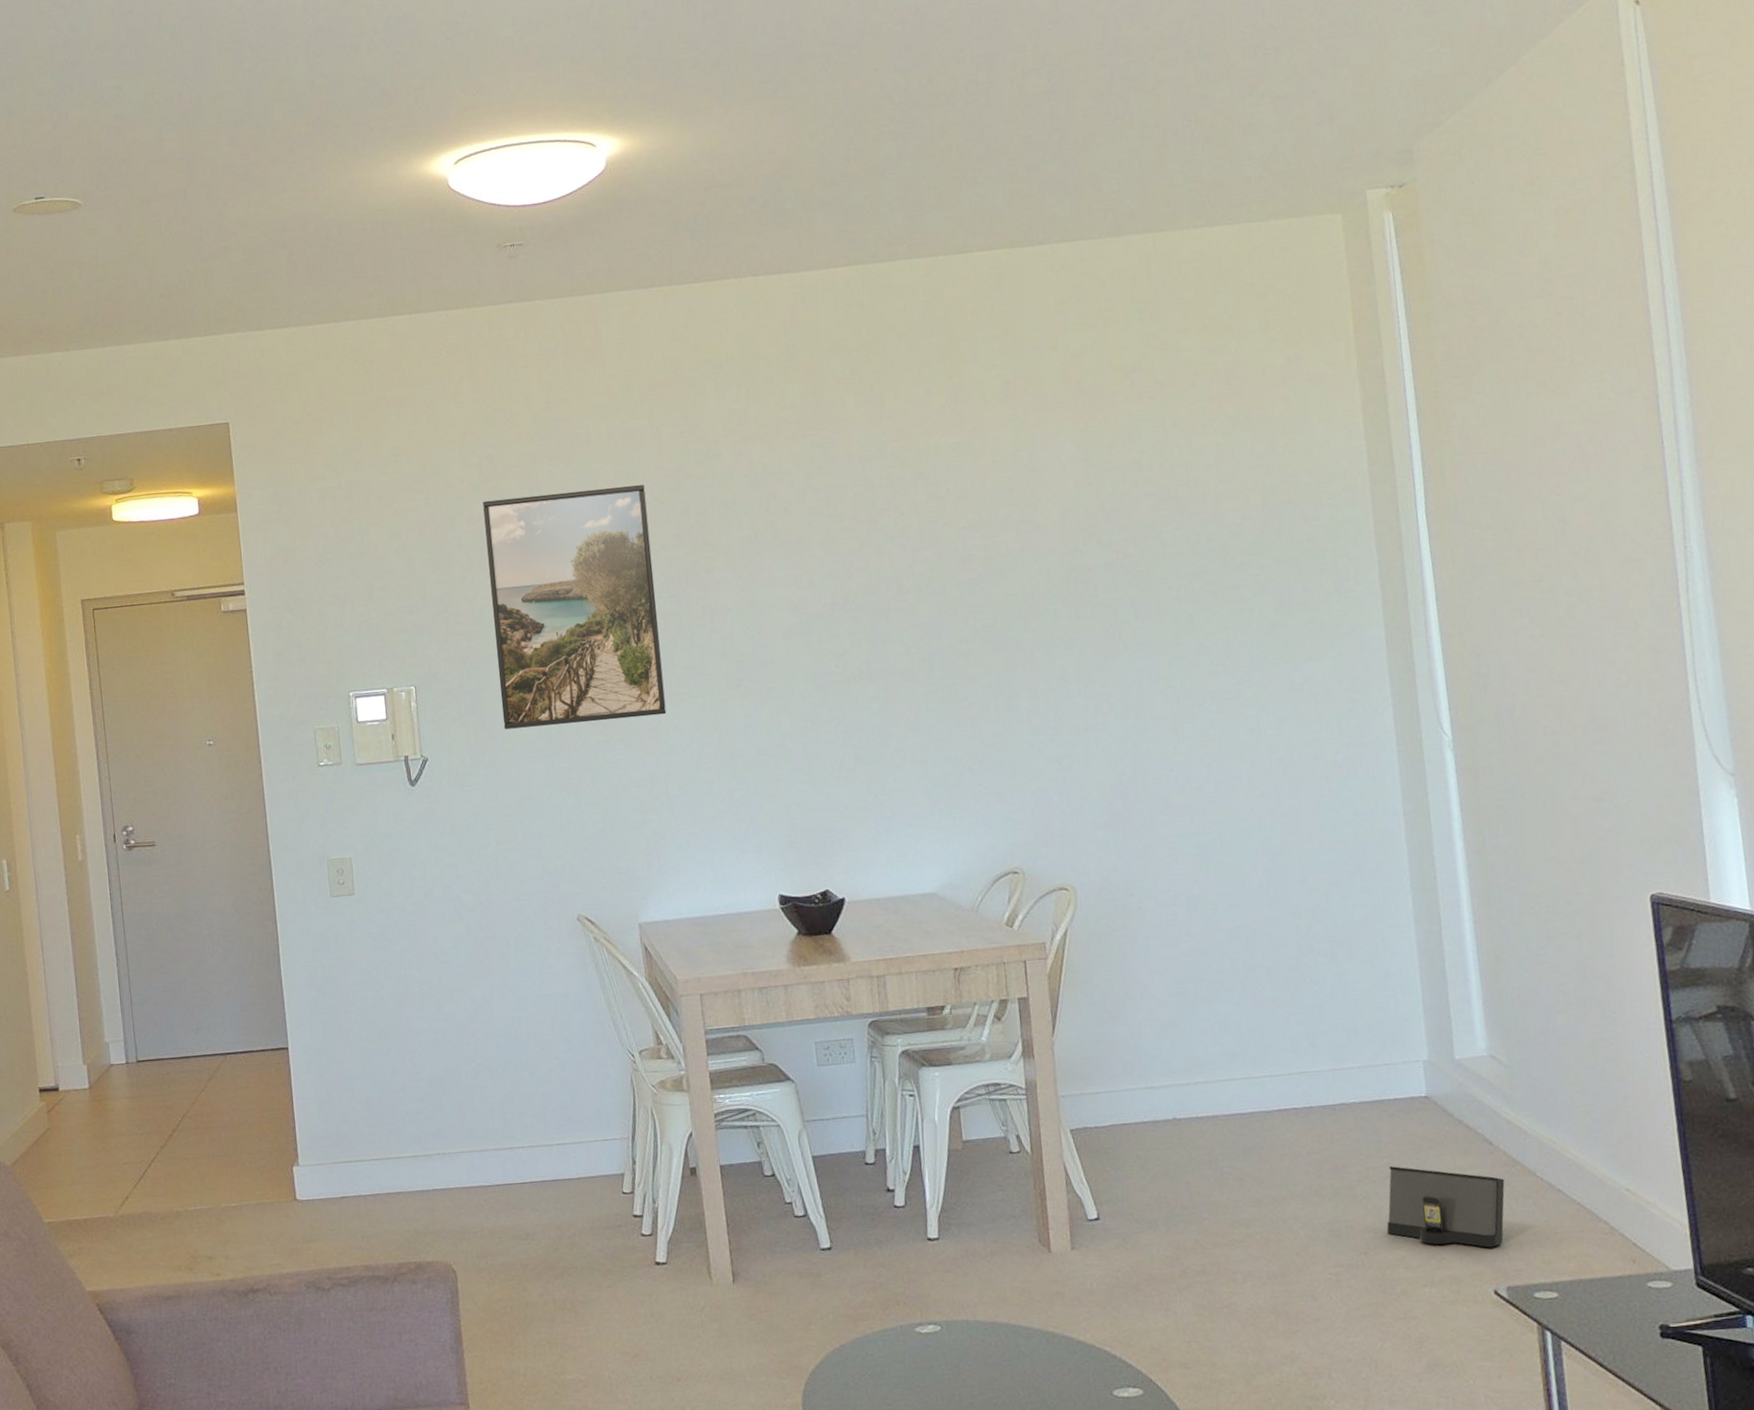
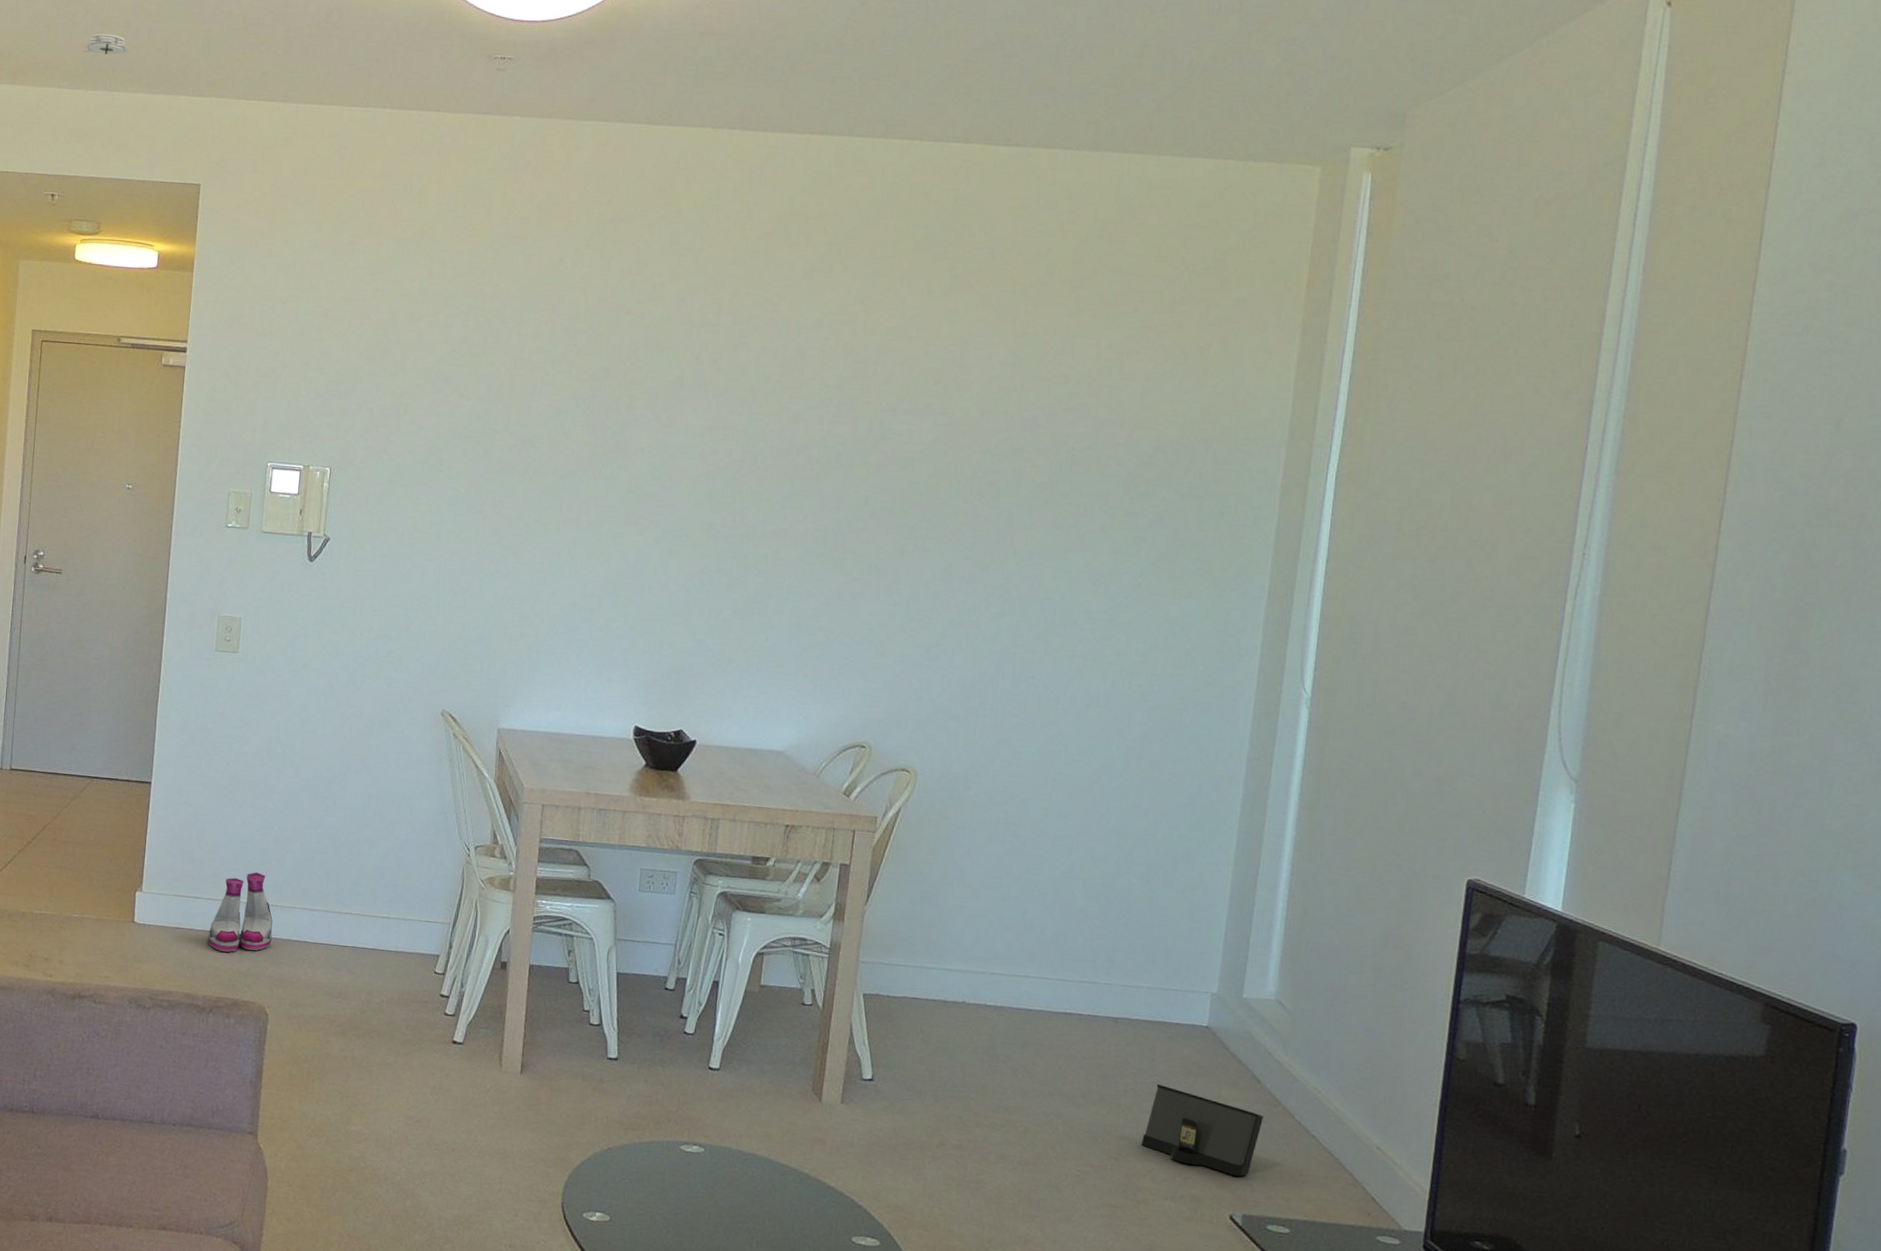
smoke detector: none [85,288,131,311] -> present [83,33,128,55]
boots: none [377,1122,446,1214] -> present [208,872,273,952]
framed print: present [483,485,667,729] -> none [406,303,584,537]

